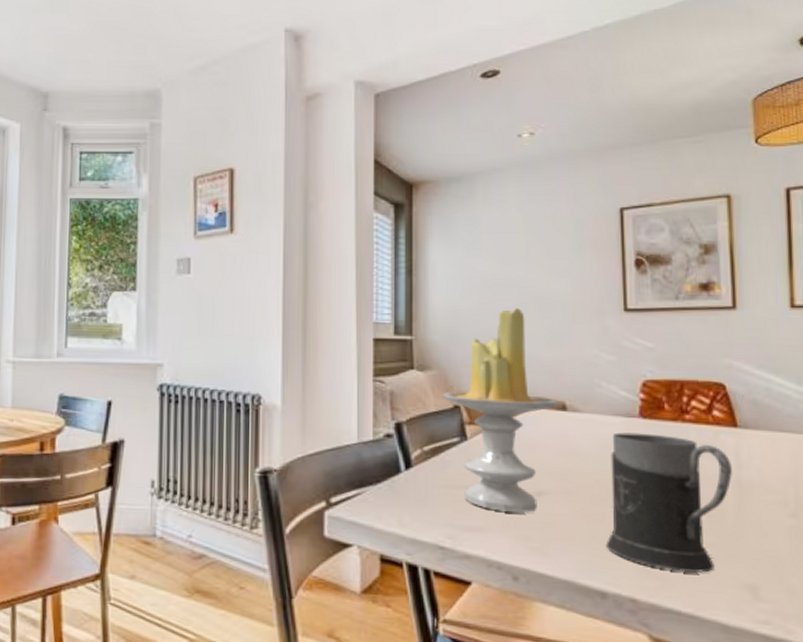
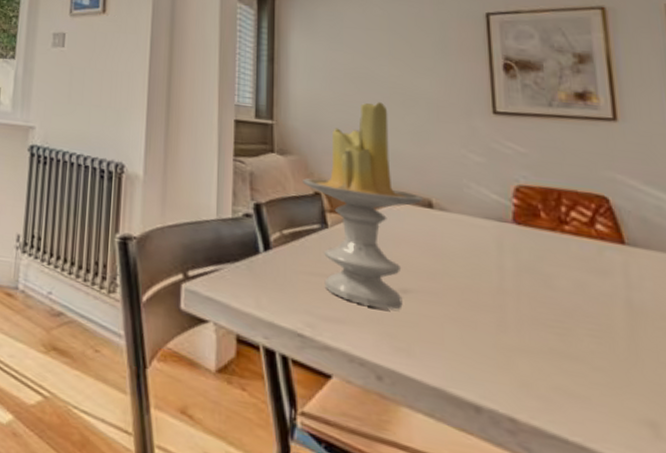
mug: present [605,432,732,573] -> none [479,236,622,400]

